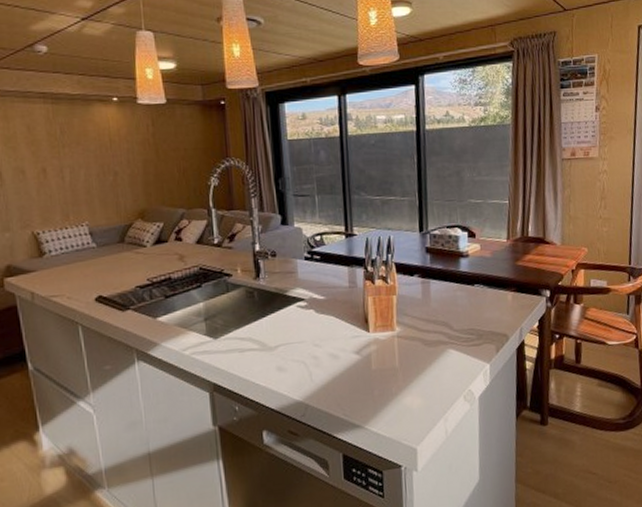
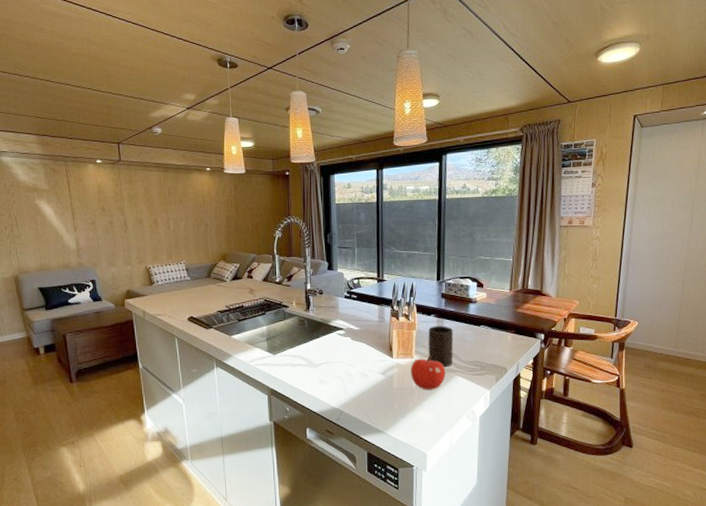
fruit: none [392,326,436,370] -> present [410,356,446,390]
cup: none [412,287,444,340] -> present [428,326,454,368]

